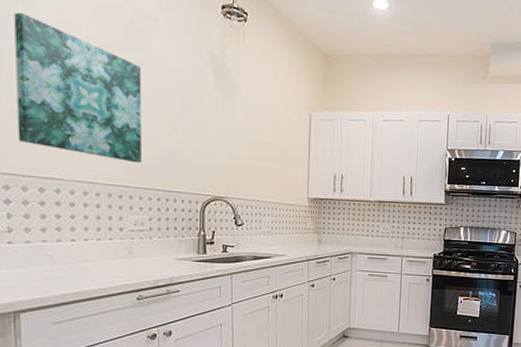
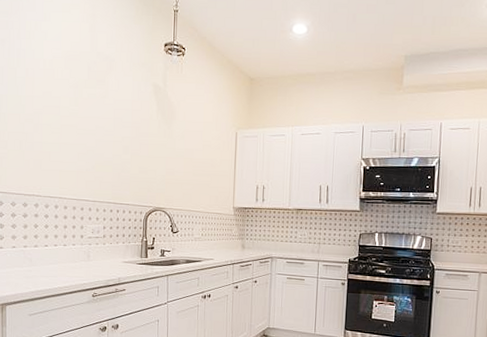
wall art: present [14,12,141,163] -> none [10,64,101,181]

